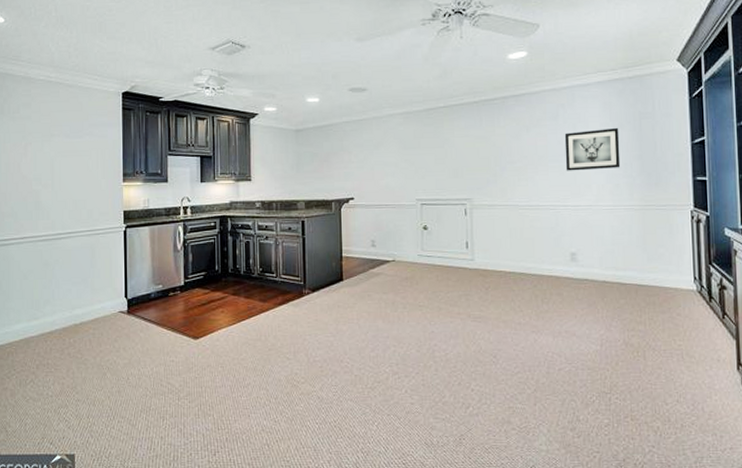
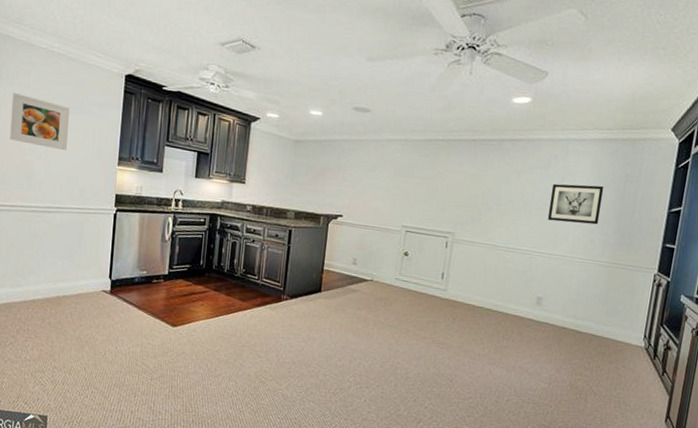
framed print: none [15,126,72,176] -> present [10,92,70,151]

